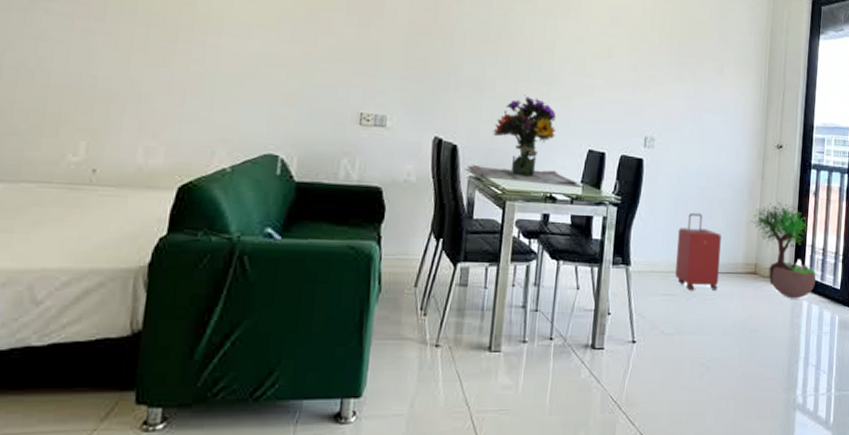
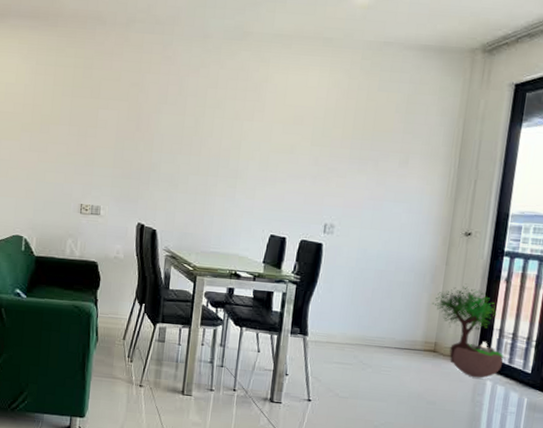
flower arrangement: present [468,95,583,187] -> none [165,188,264,267]
suitcase: present [675,212,721,291] -> none [351,292,400,364]

